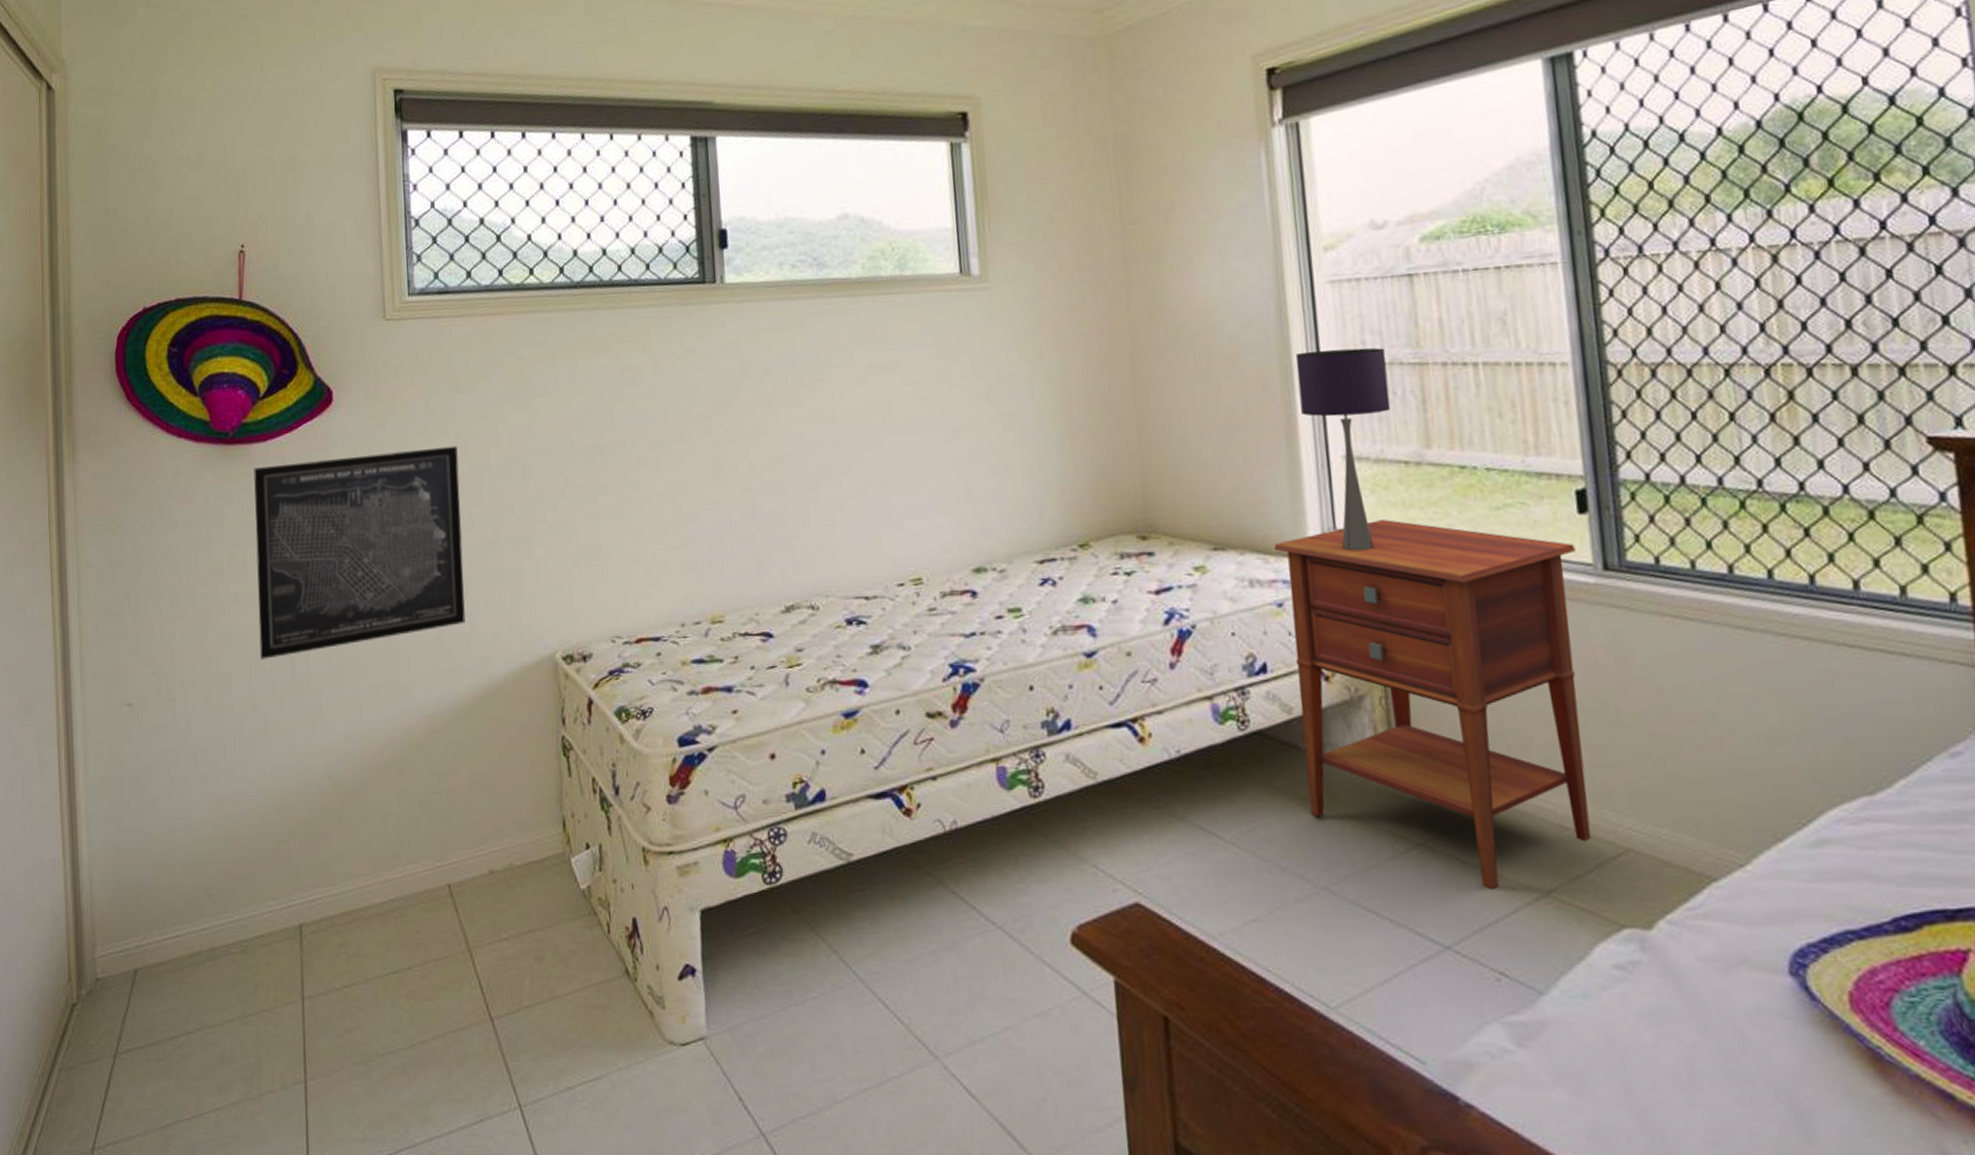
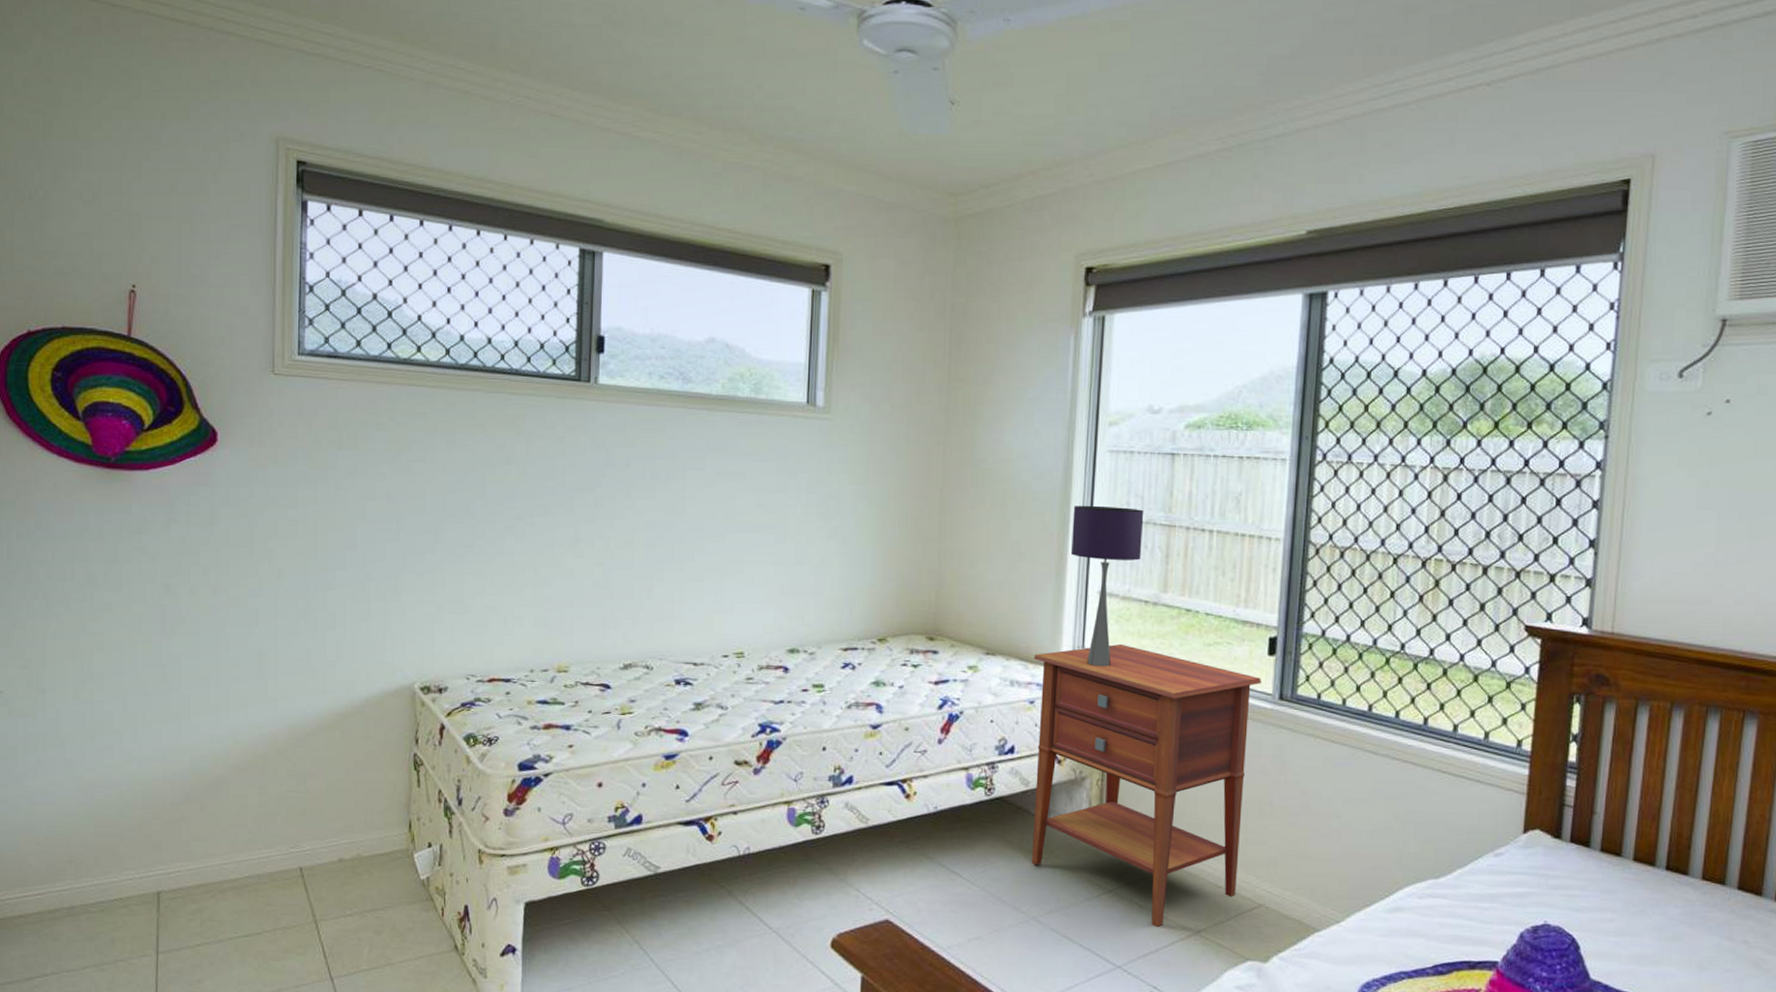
wall art: present [254,445,466,660] -> none [132,493,336,664]

